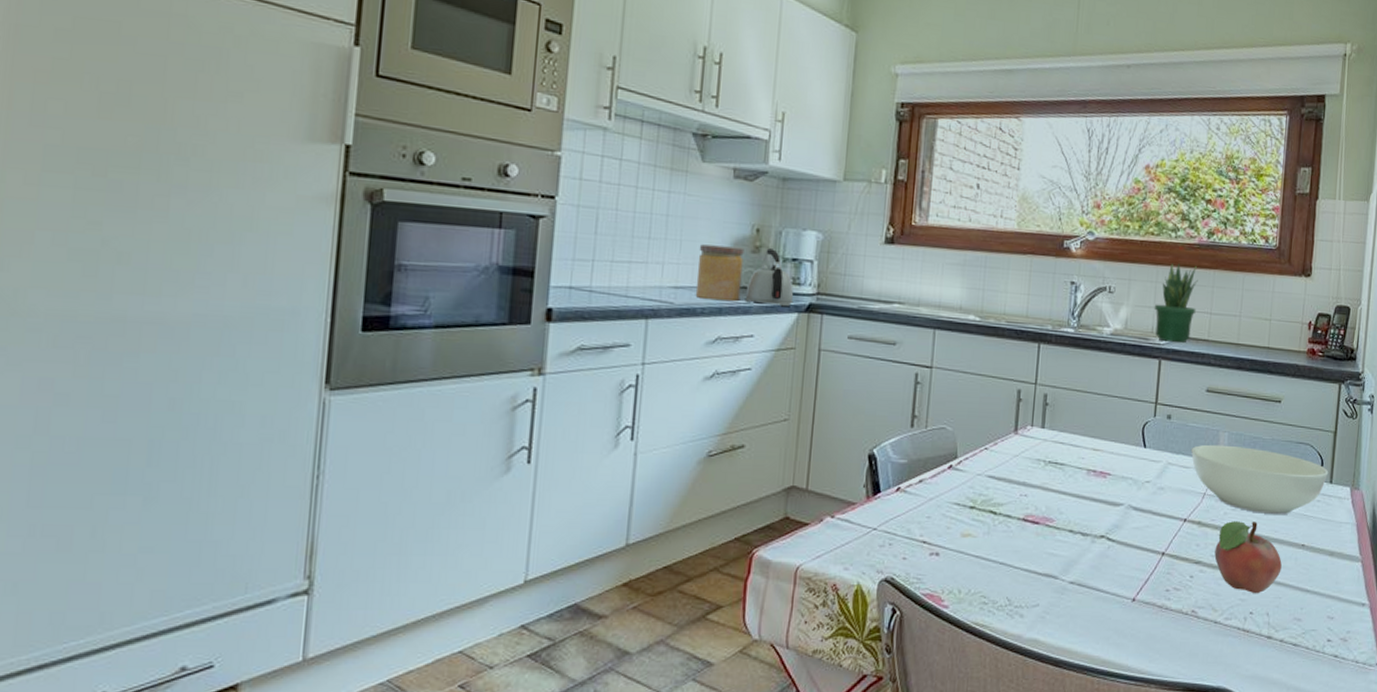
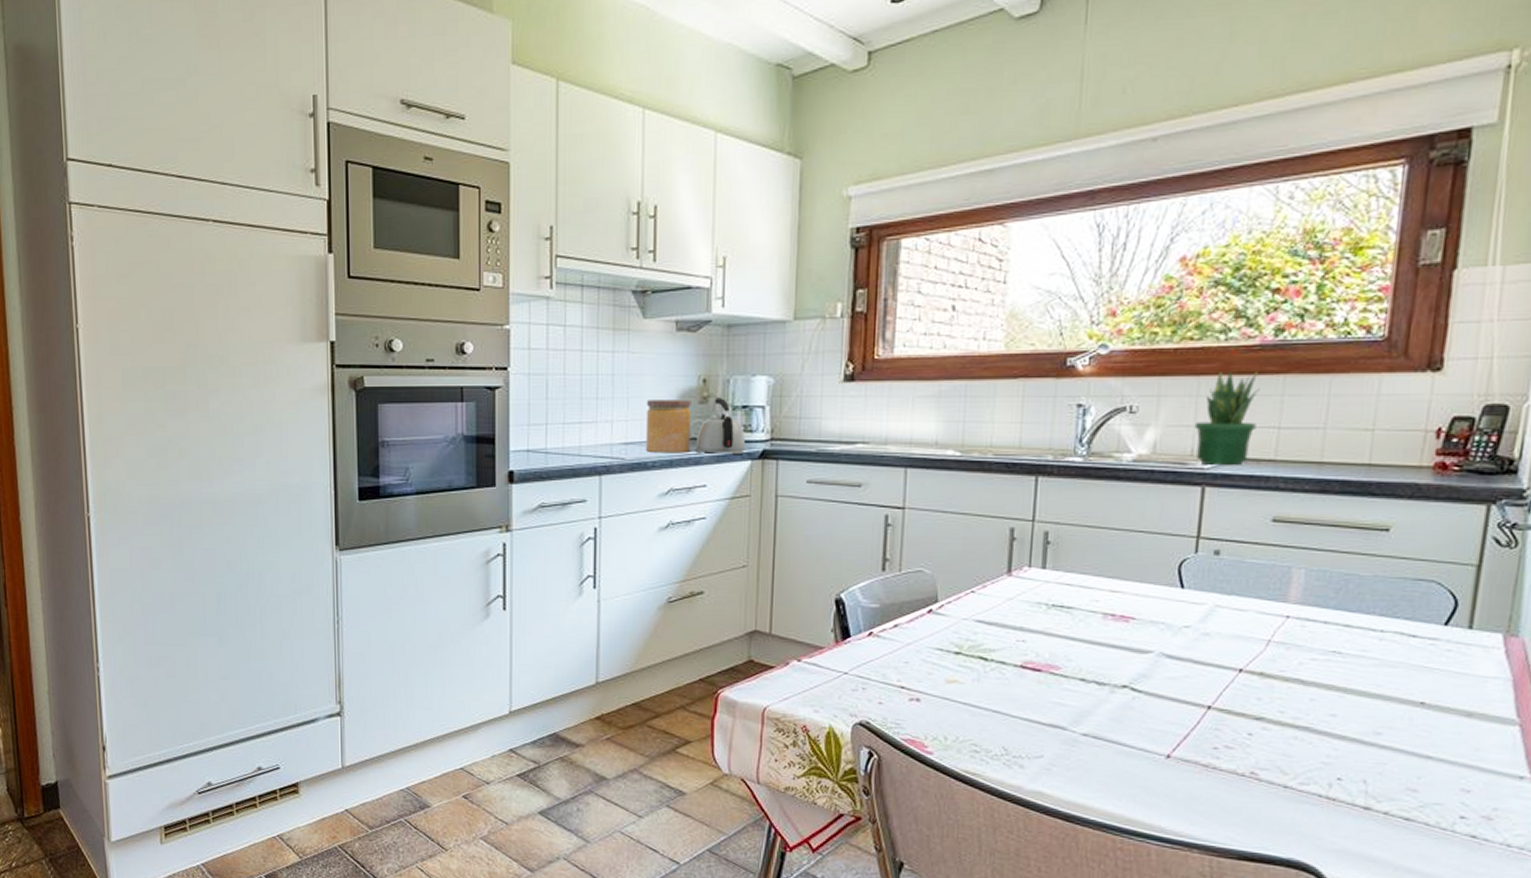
bowl: present [1190,444,1329,515] -> none [1248,583,1467,667]
fruit: present [1214,521,1282,594] -> none [1284,672,1388,758]

